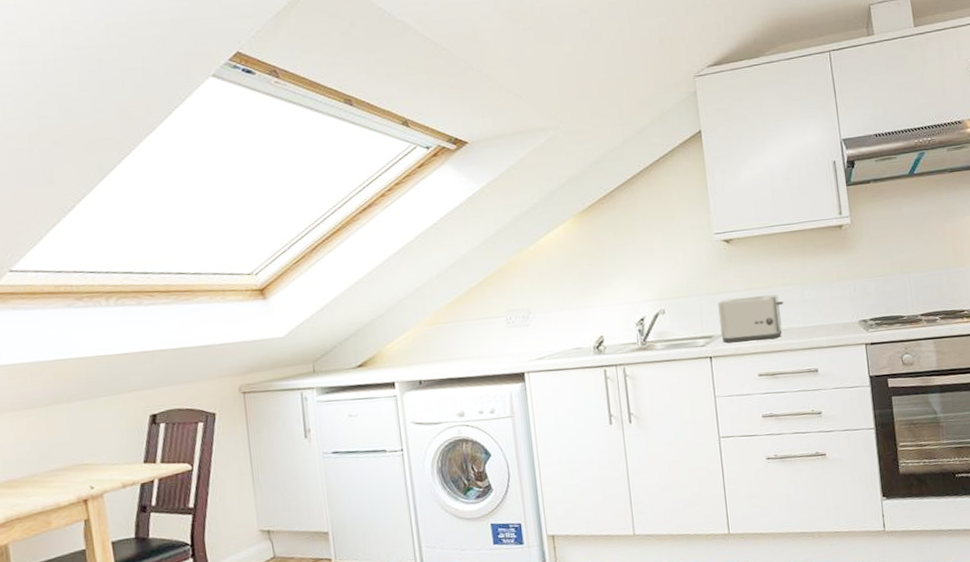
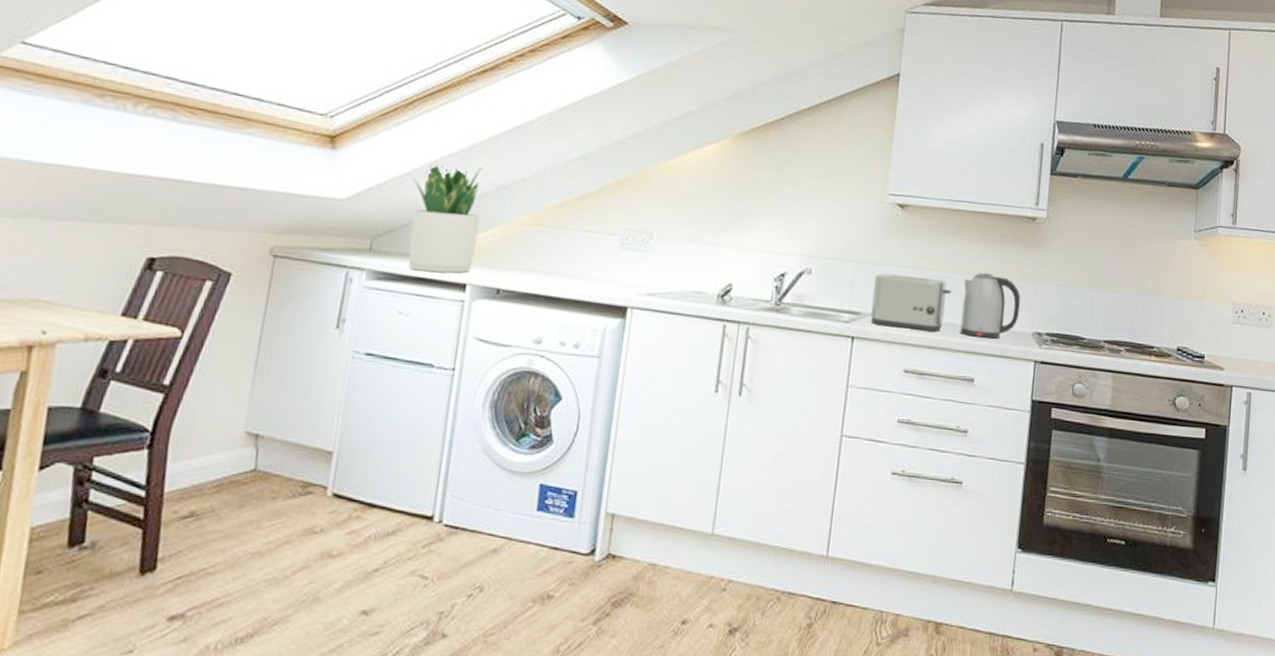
planter: none [333,287,395,381] -> present [408,165,482,274]
kettle: none [792,280,844,336] -> present [960,272,1021,339]

